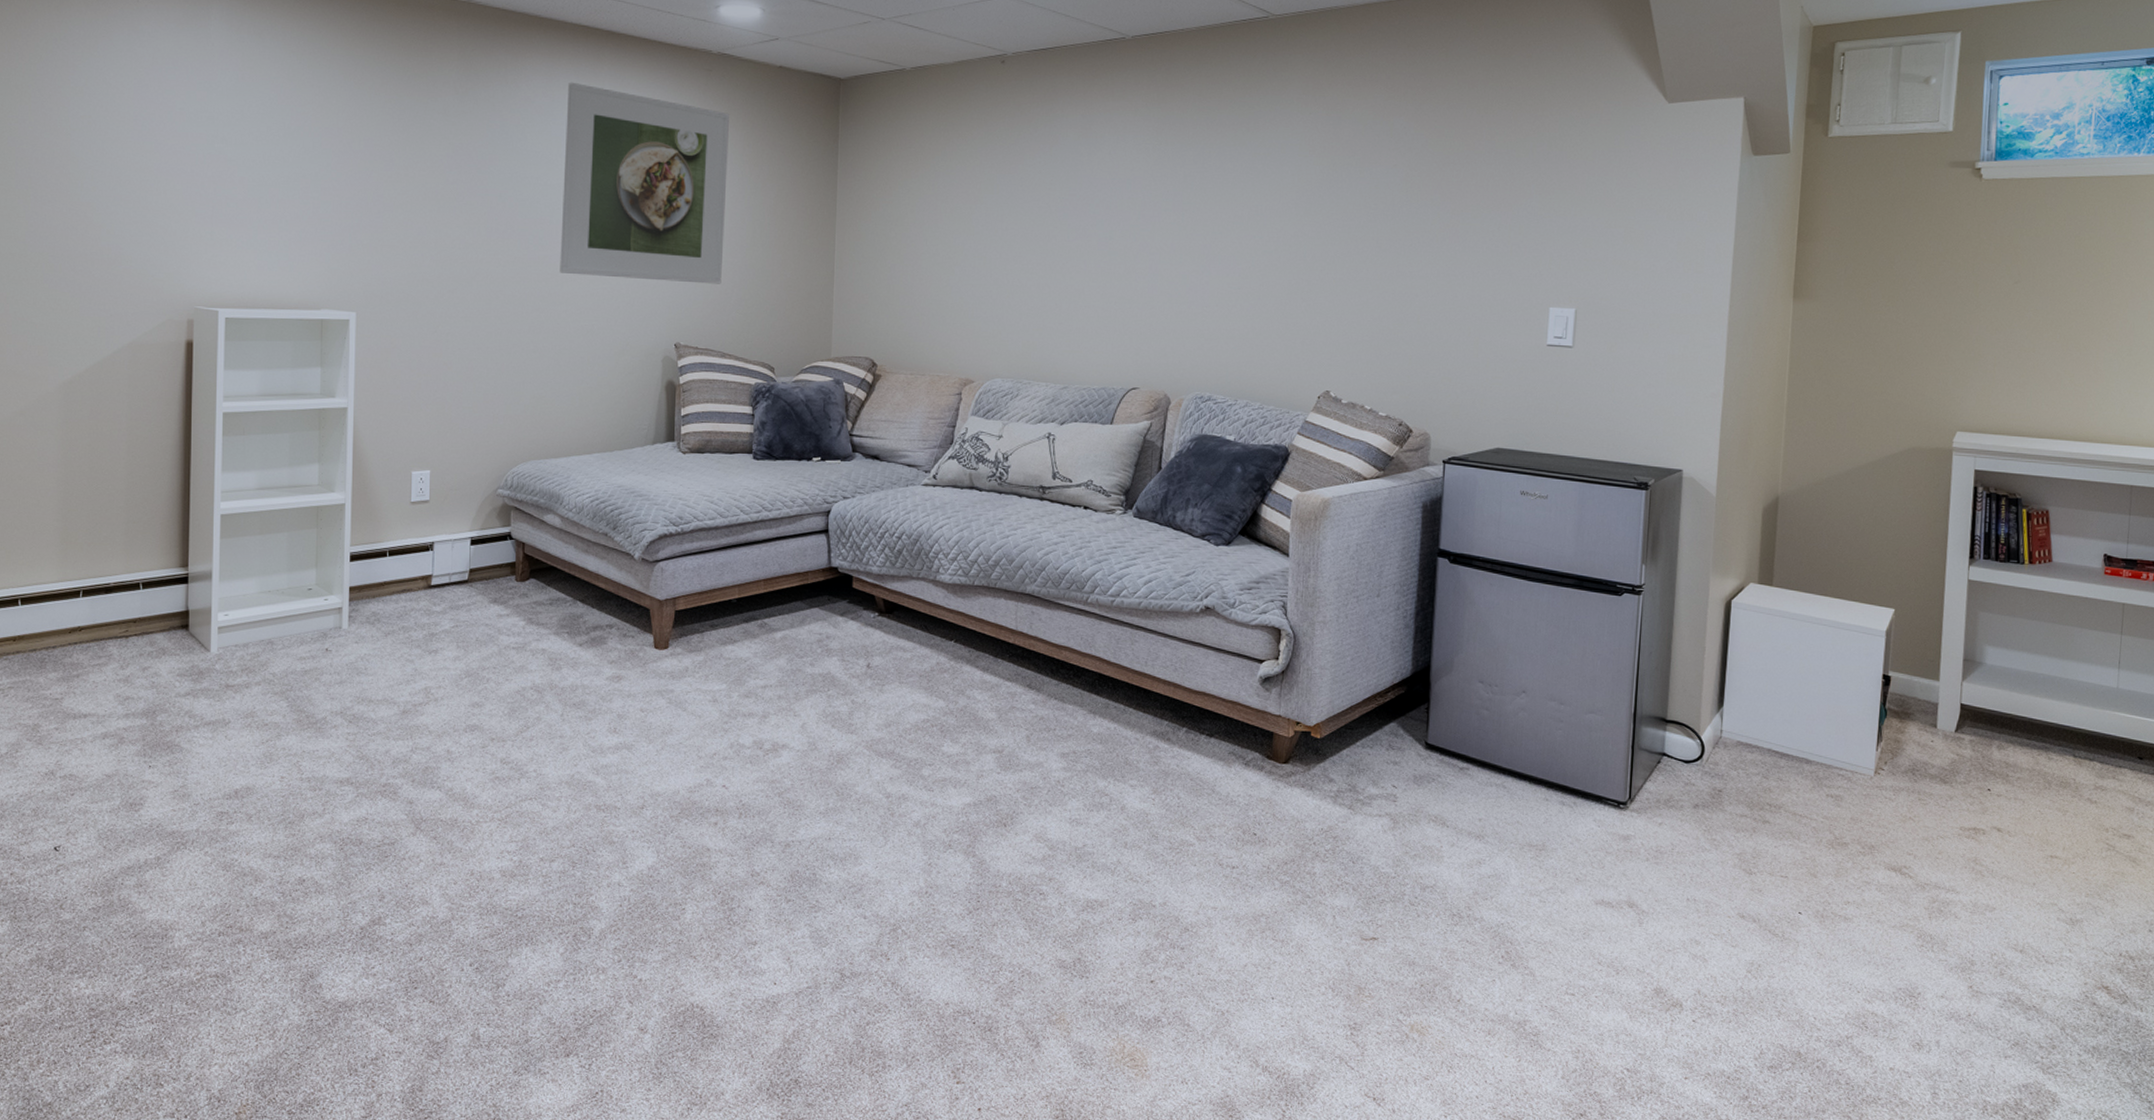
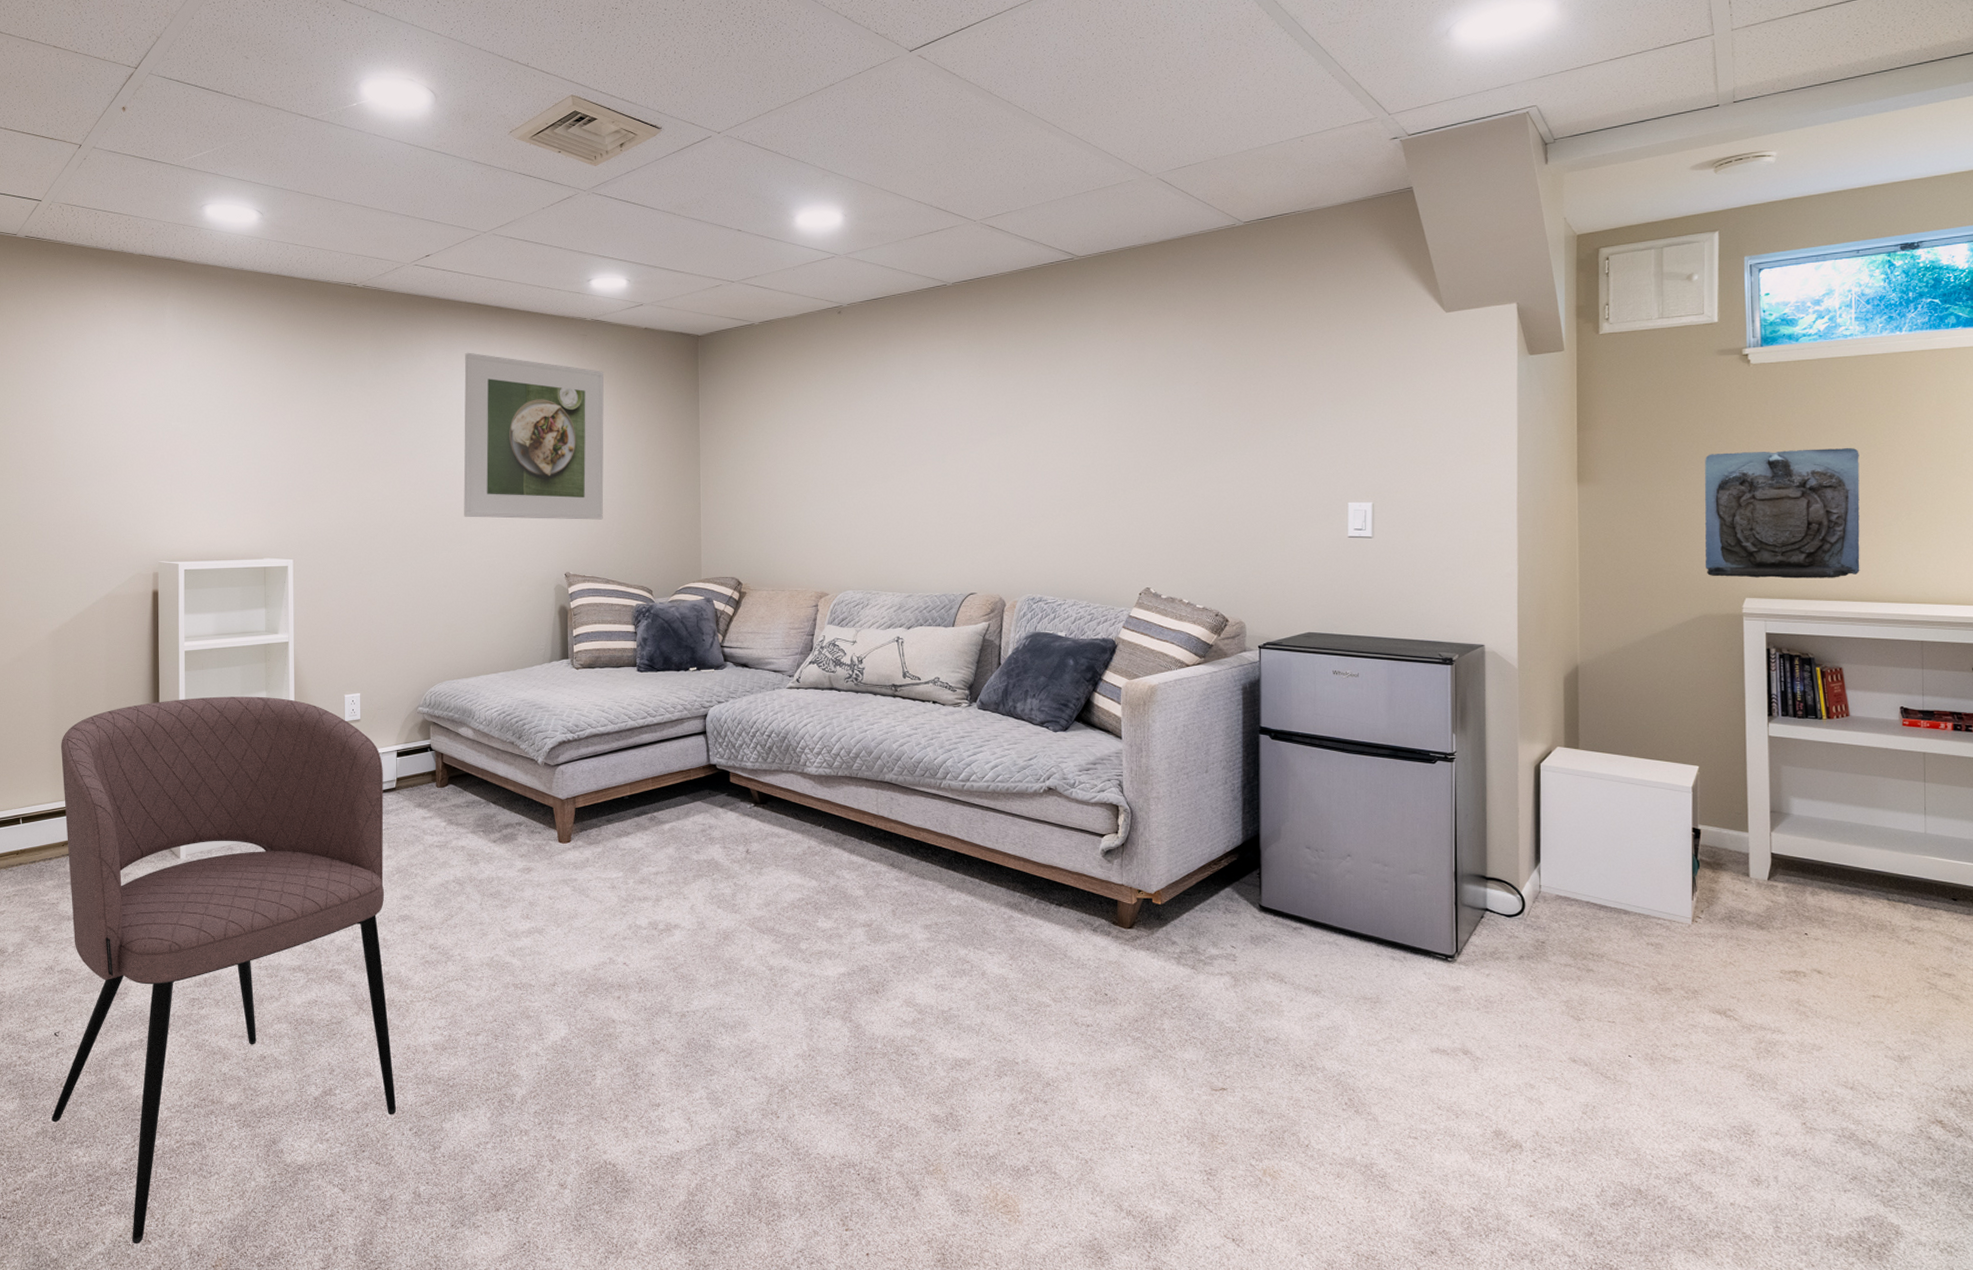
armchair: none [48,467,456,1088] -> present [51,696,397,1244]
wall sculpture: none [1918,274,2086,415] -> present [1704,448,1860,579]

